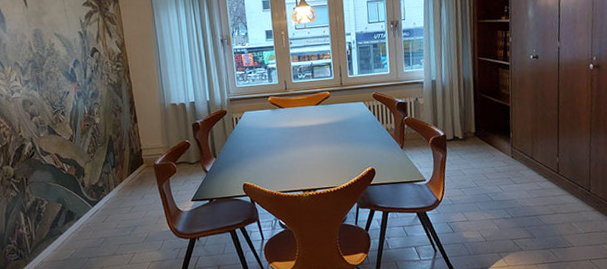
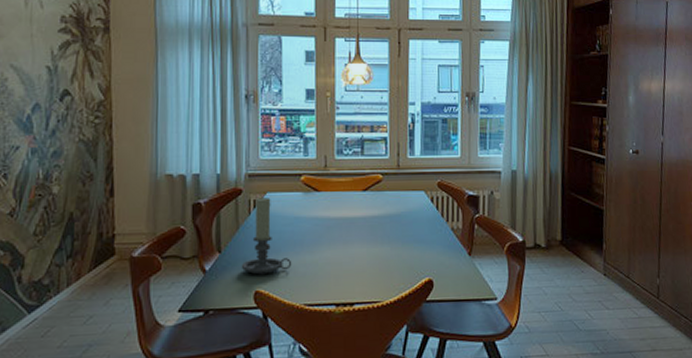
candle holder: none [231,115,268,172] -> present [241,196,292,275]

